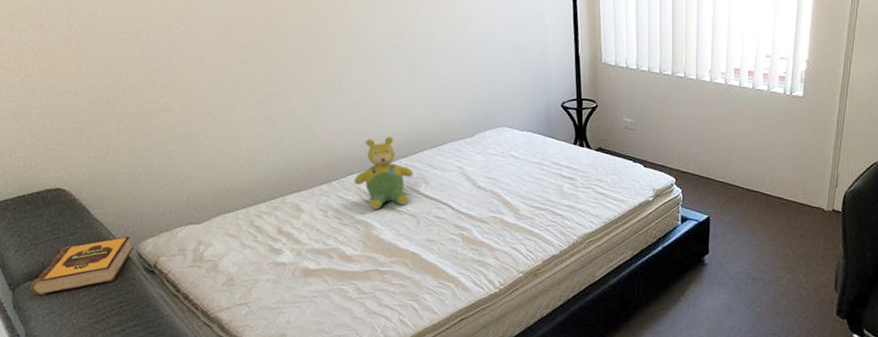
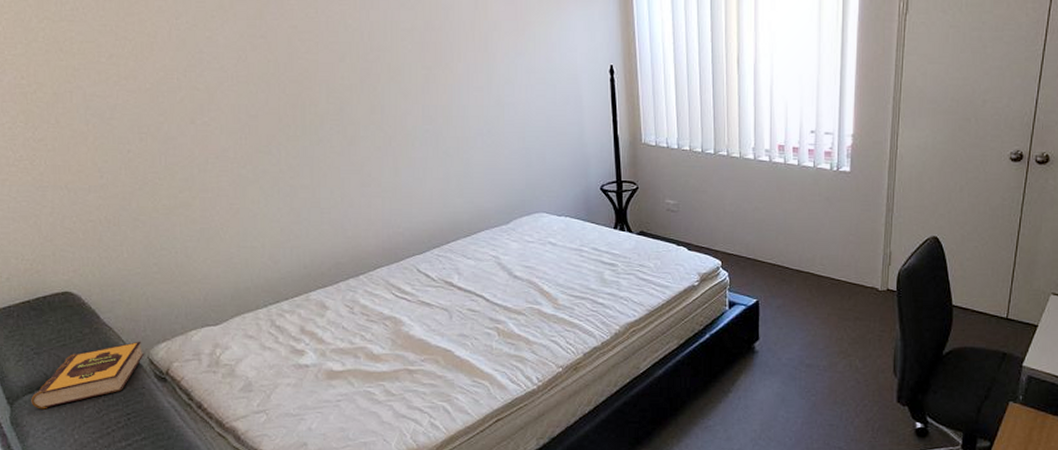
teddy bear: present [354,136,414,209] -> none [382,226,446,304]

